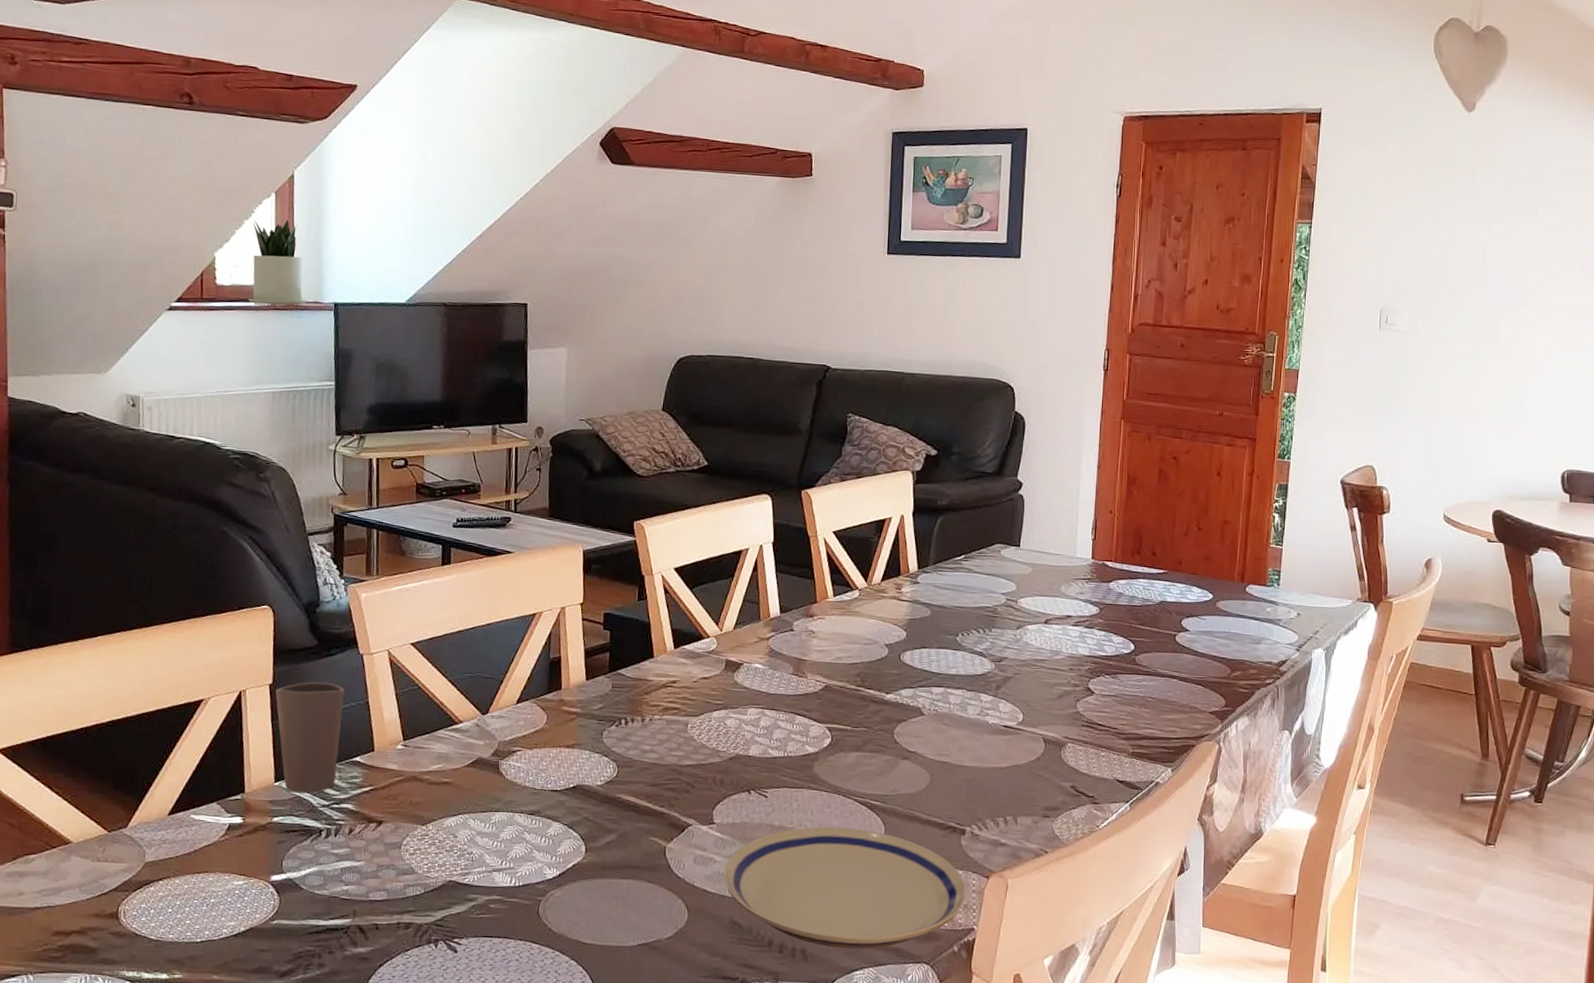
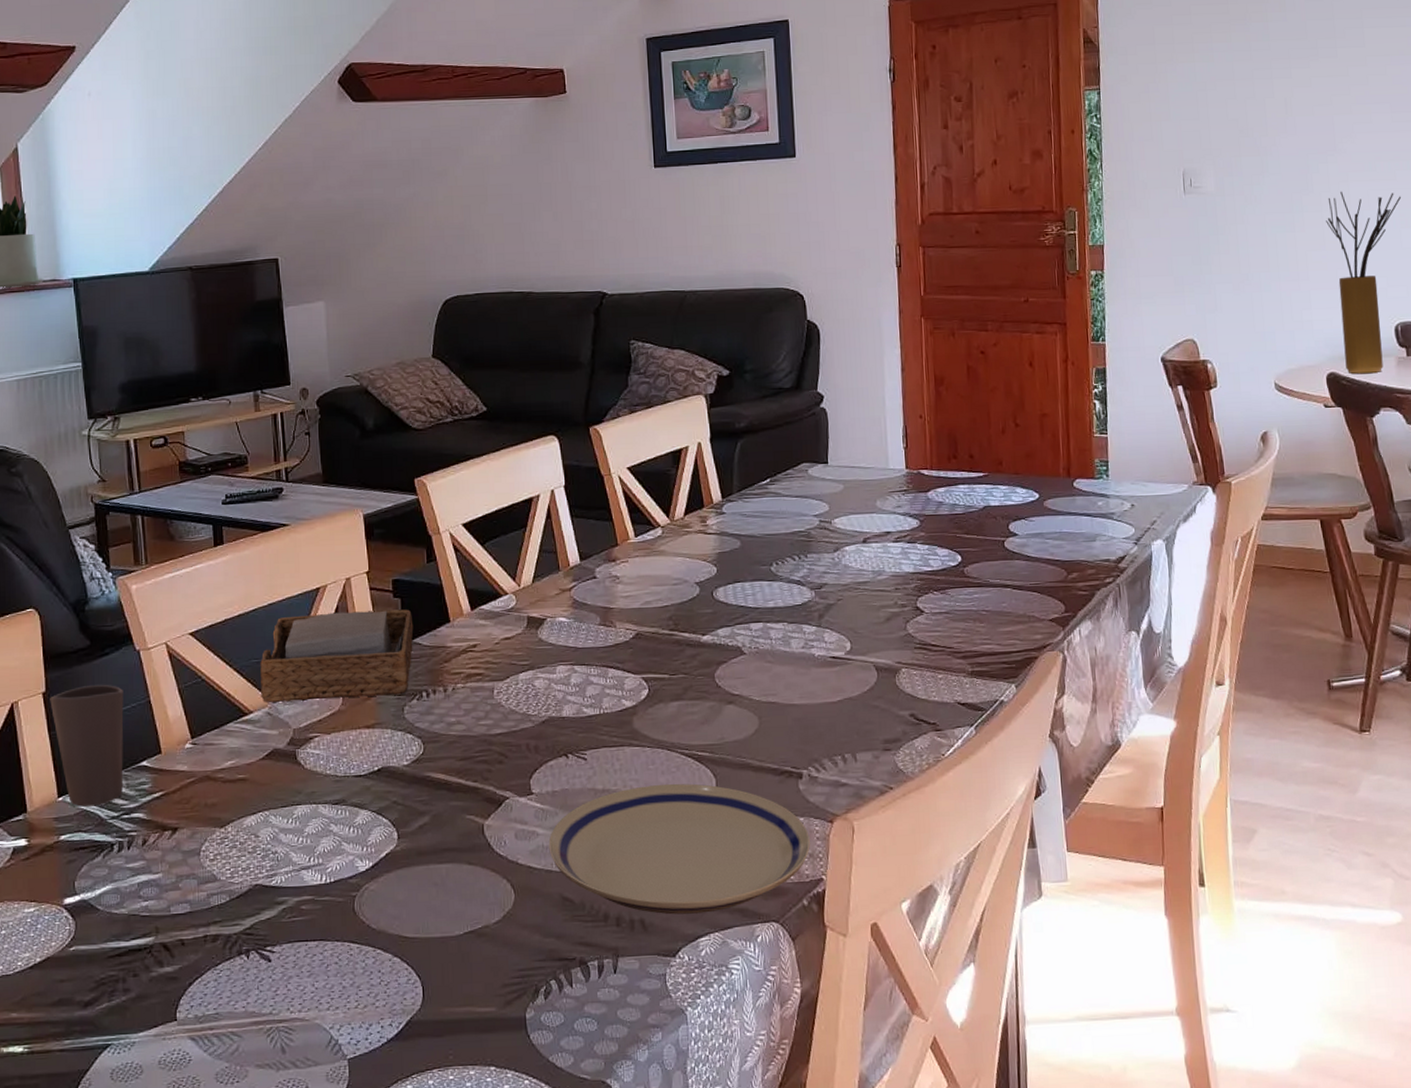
napkin holder: none [472,637,620,720] -> present [260,609,414,702]
vase: none [1509,341,1582,514] -> present [1326,191,1402,374]

